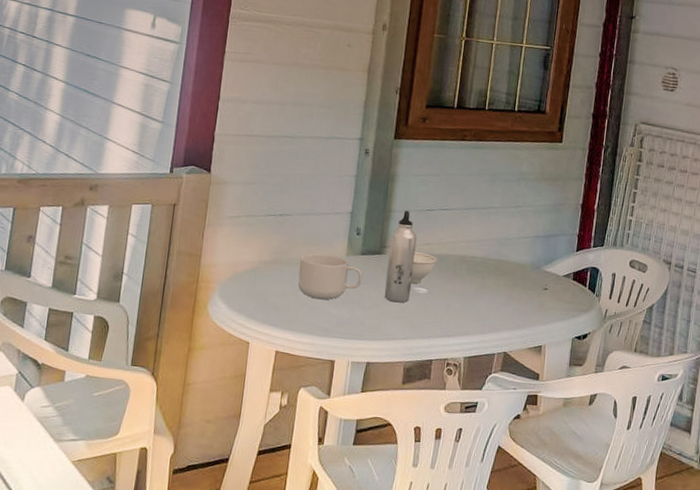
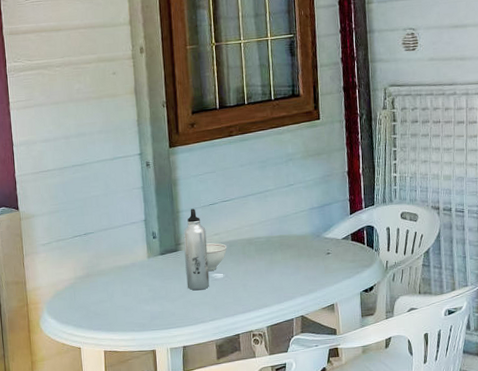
cup: present [297,253,363,300] -> none [109,259,165,300]

